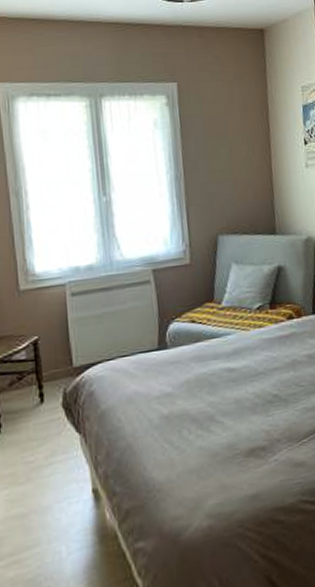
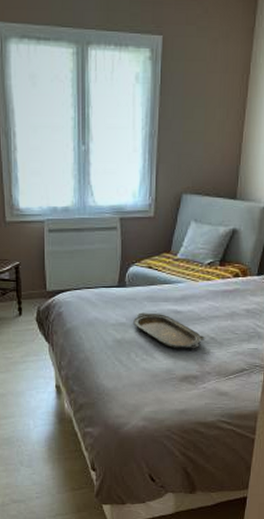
serving tray: none [181,375,268,417] -> present [133,312,206,349]

